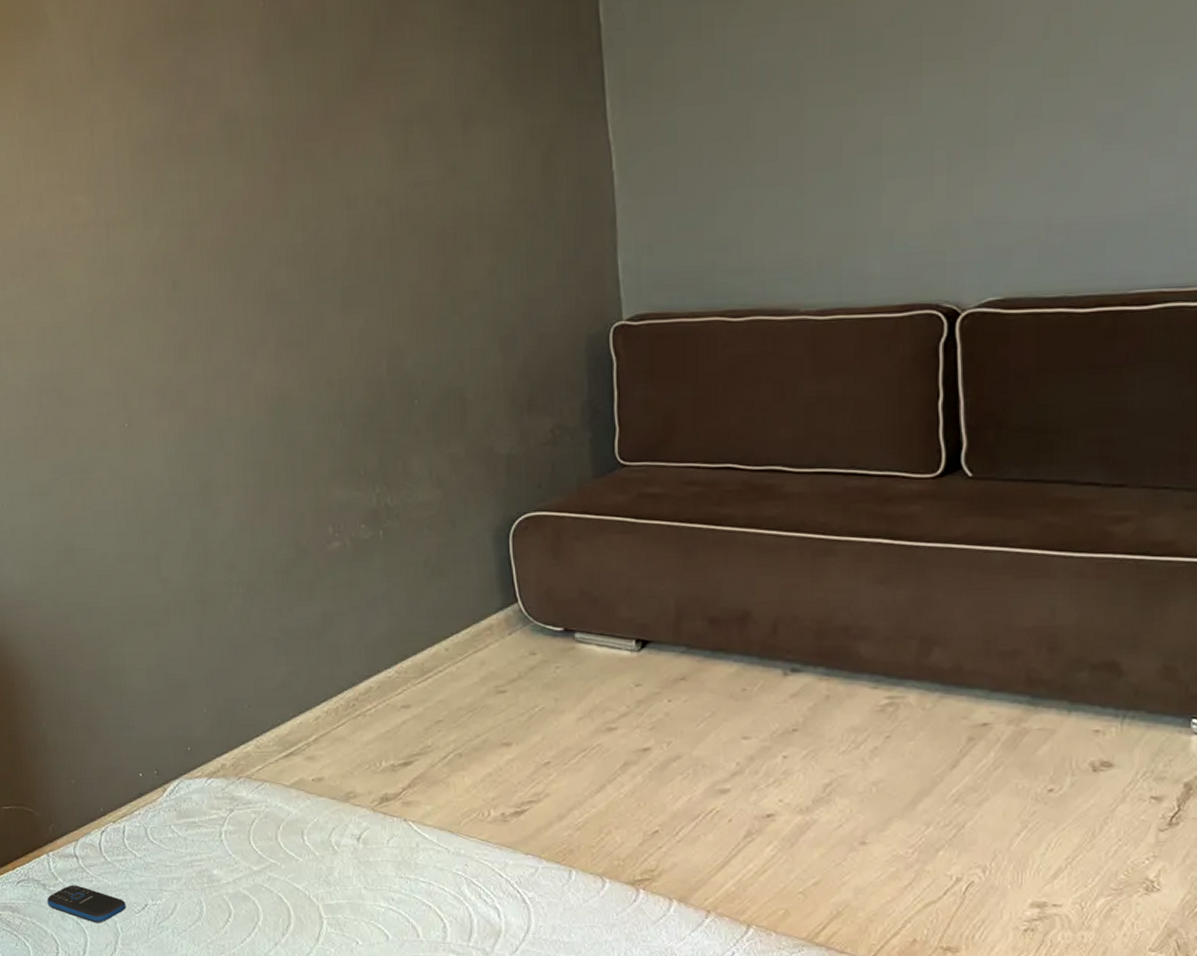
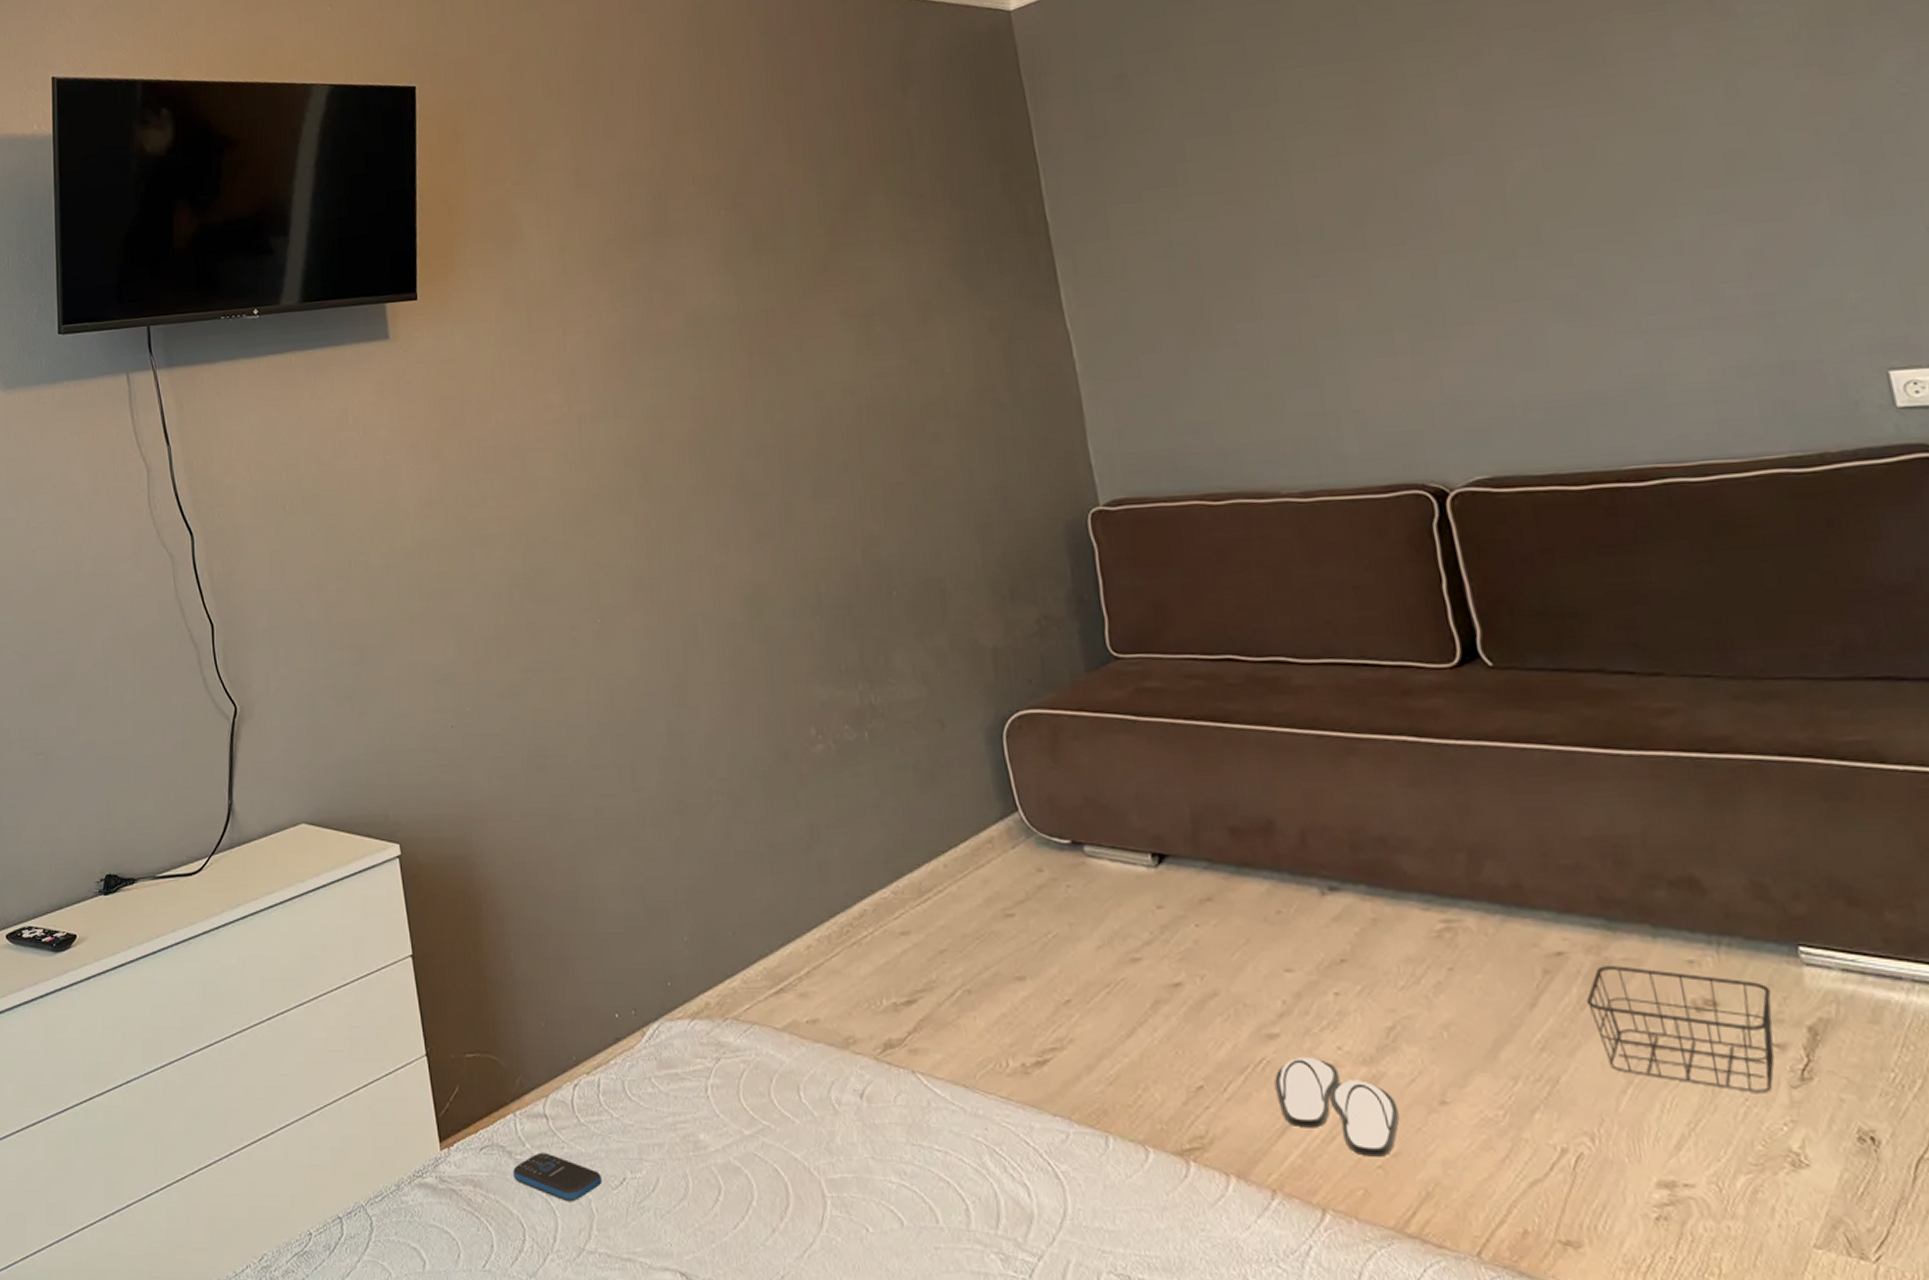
slippers: none [721,808,824,885] -> present [1274,1058,1400,1157]
basket: none [1000,734,1160,834] -> present [1586,966,1774,1092]

